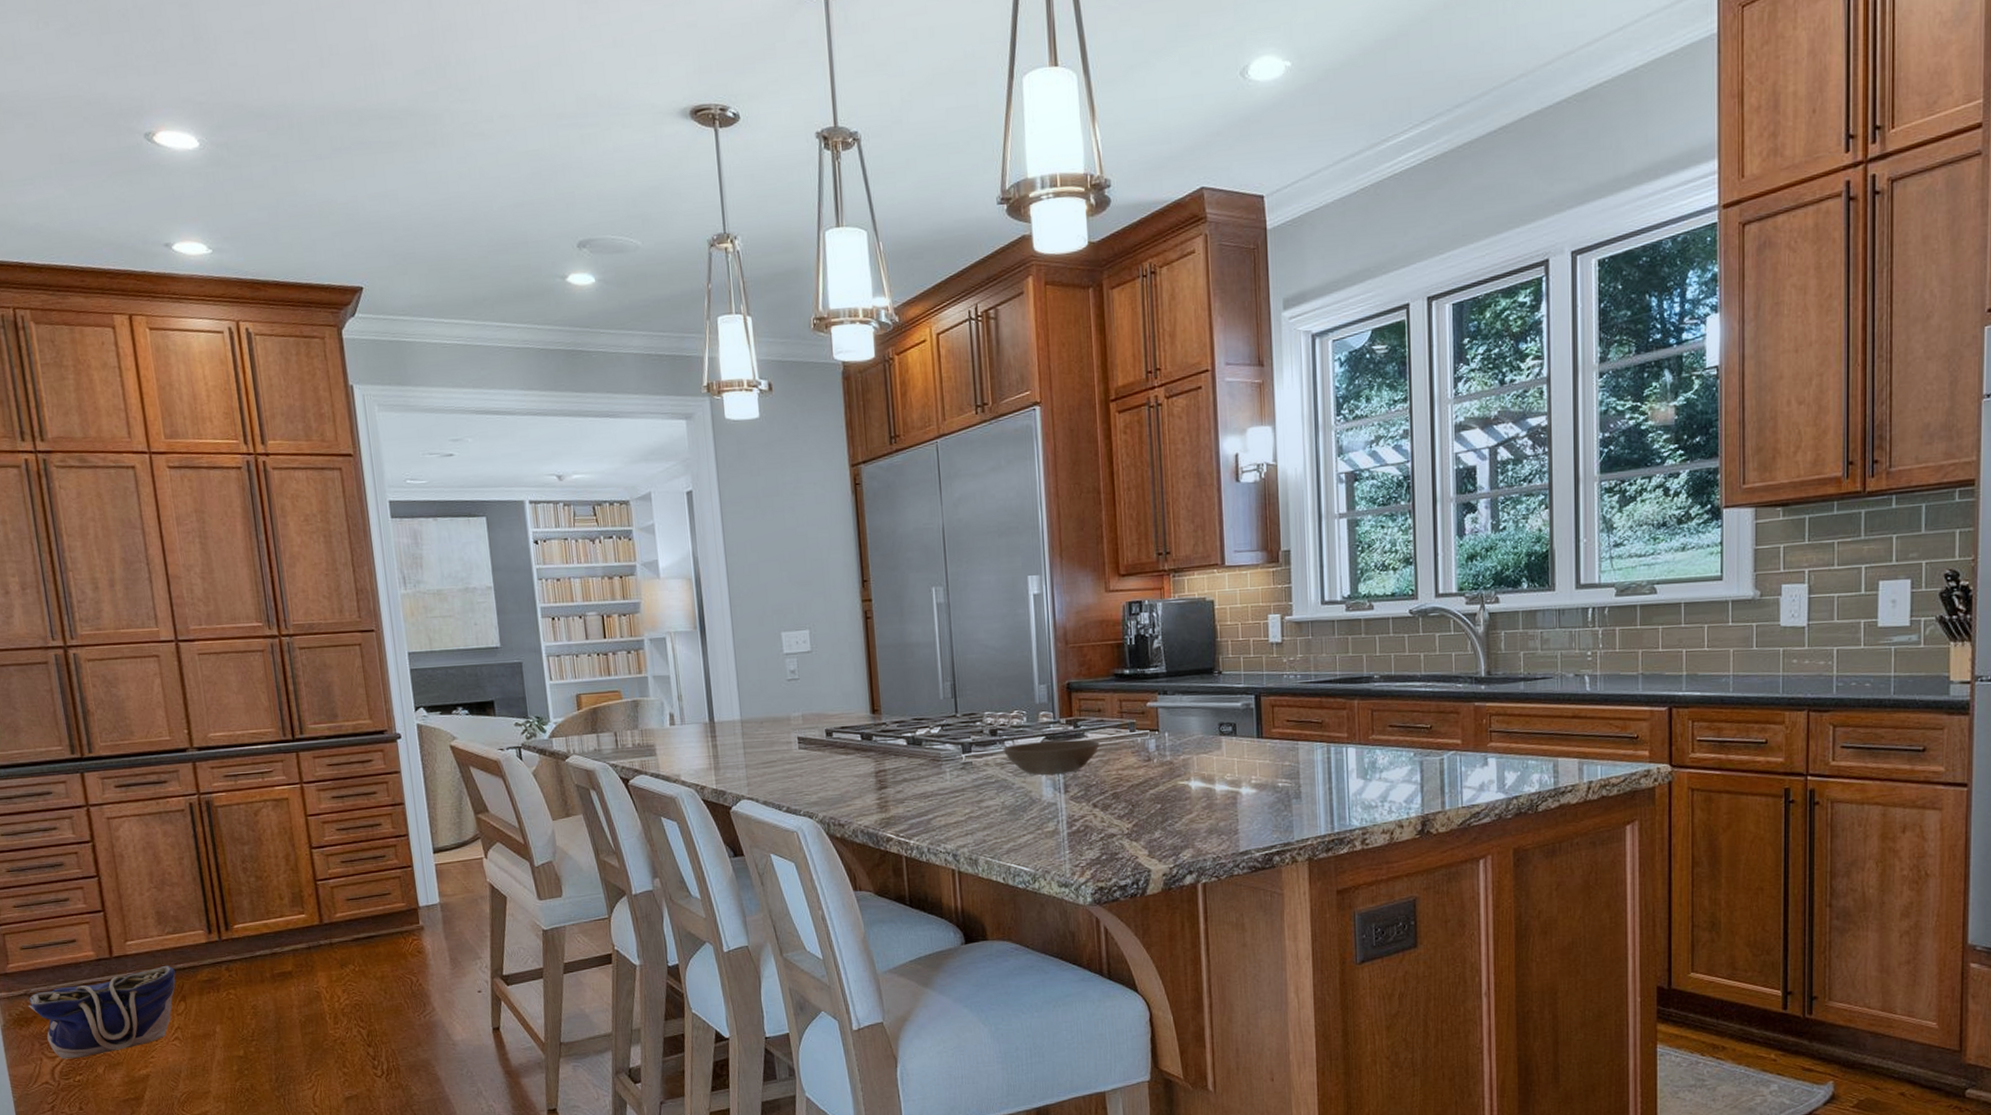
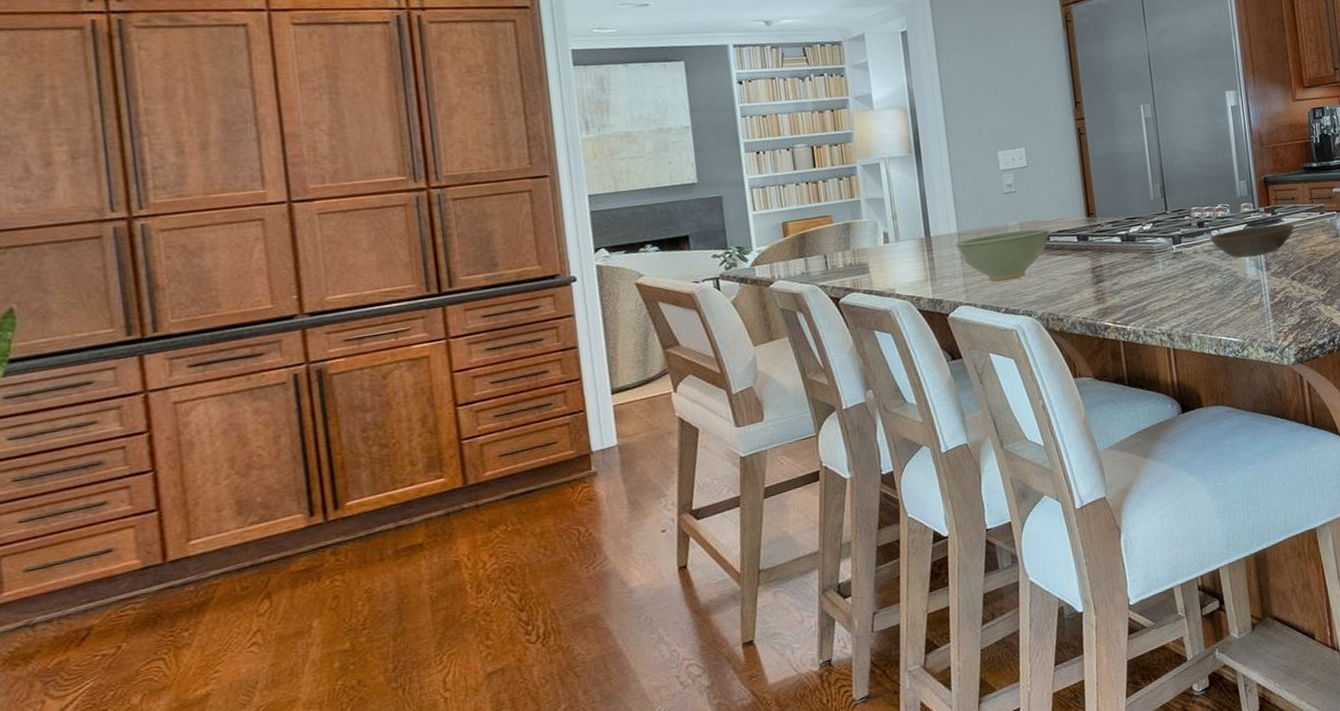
tote bag: present [27,965,176,1059] -> none [28,560,259,697]
bowl: none [737,722,834,777] -> present [954,228,1050,282]

